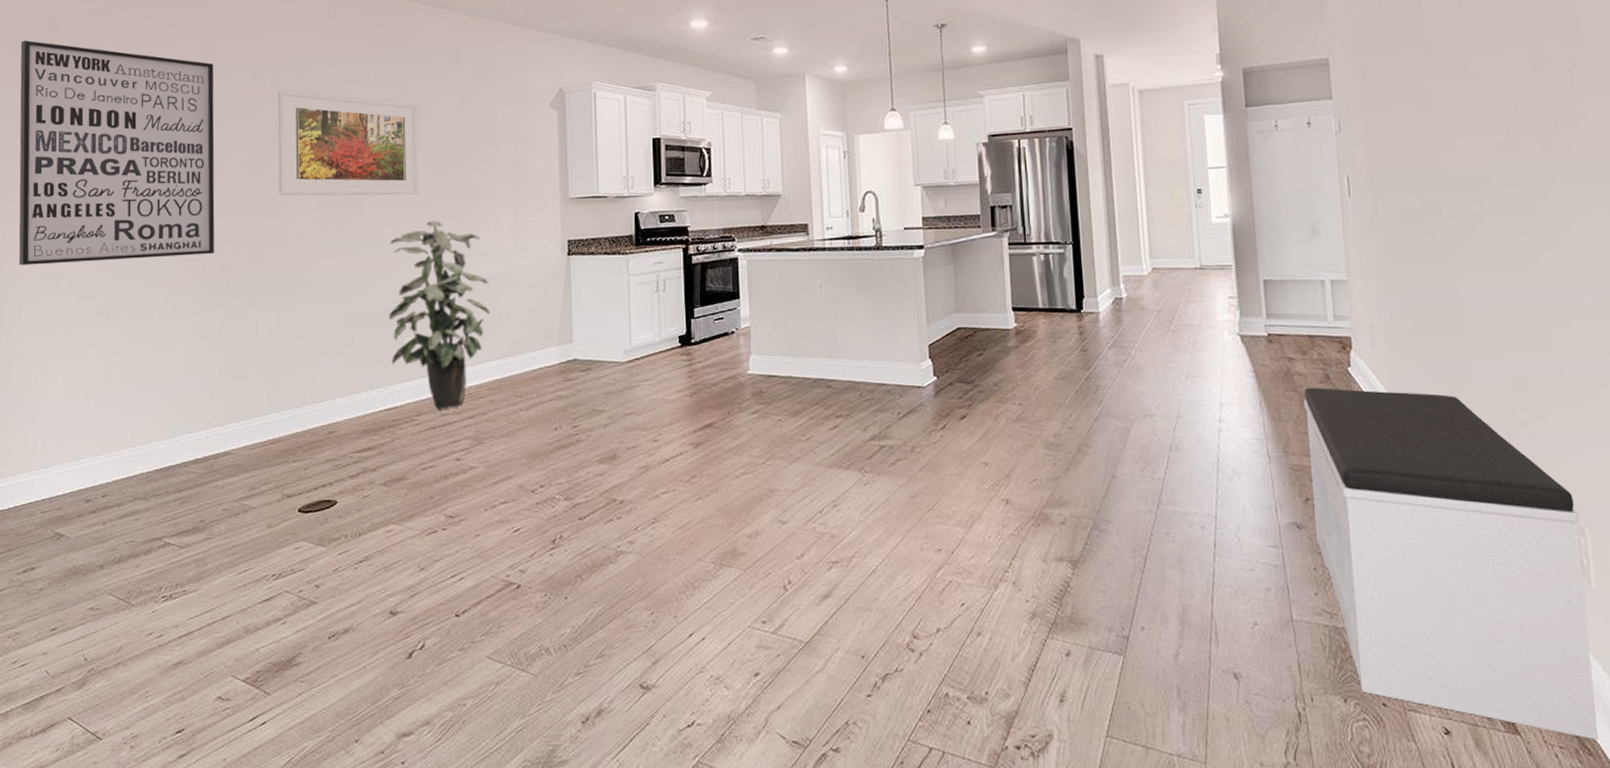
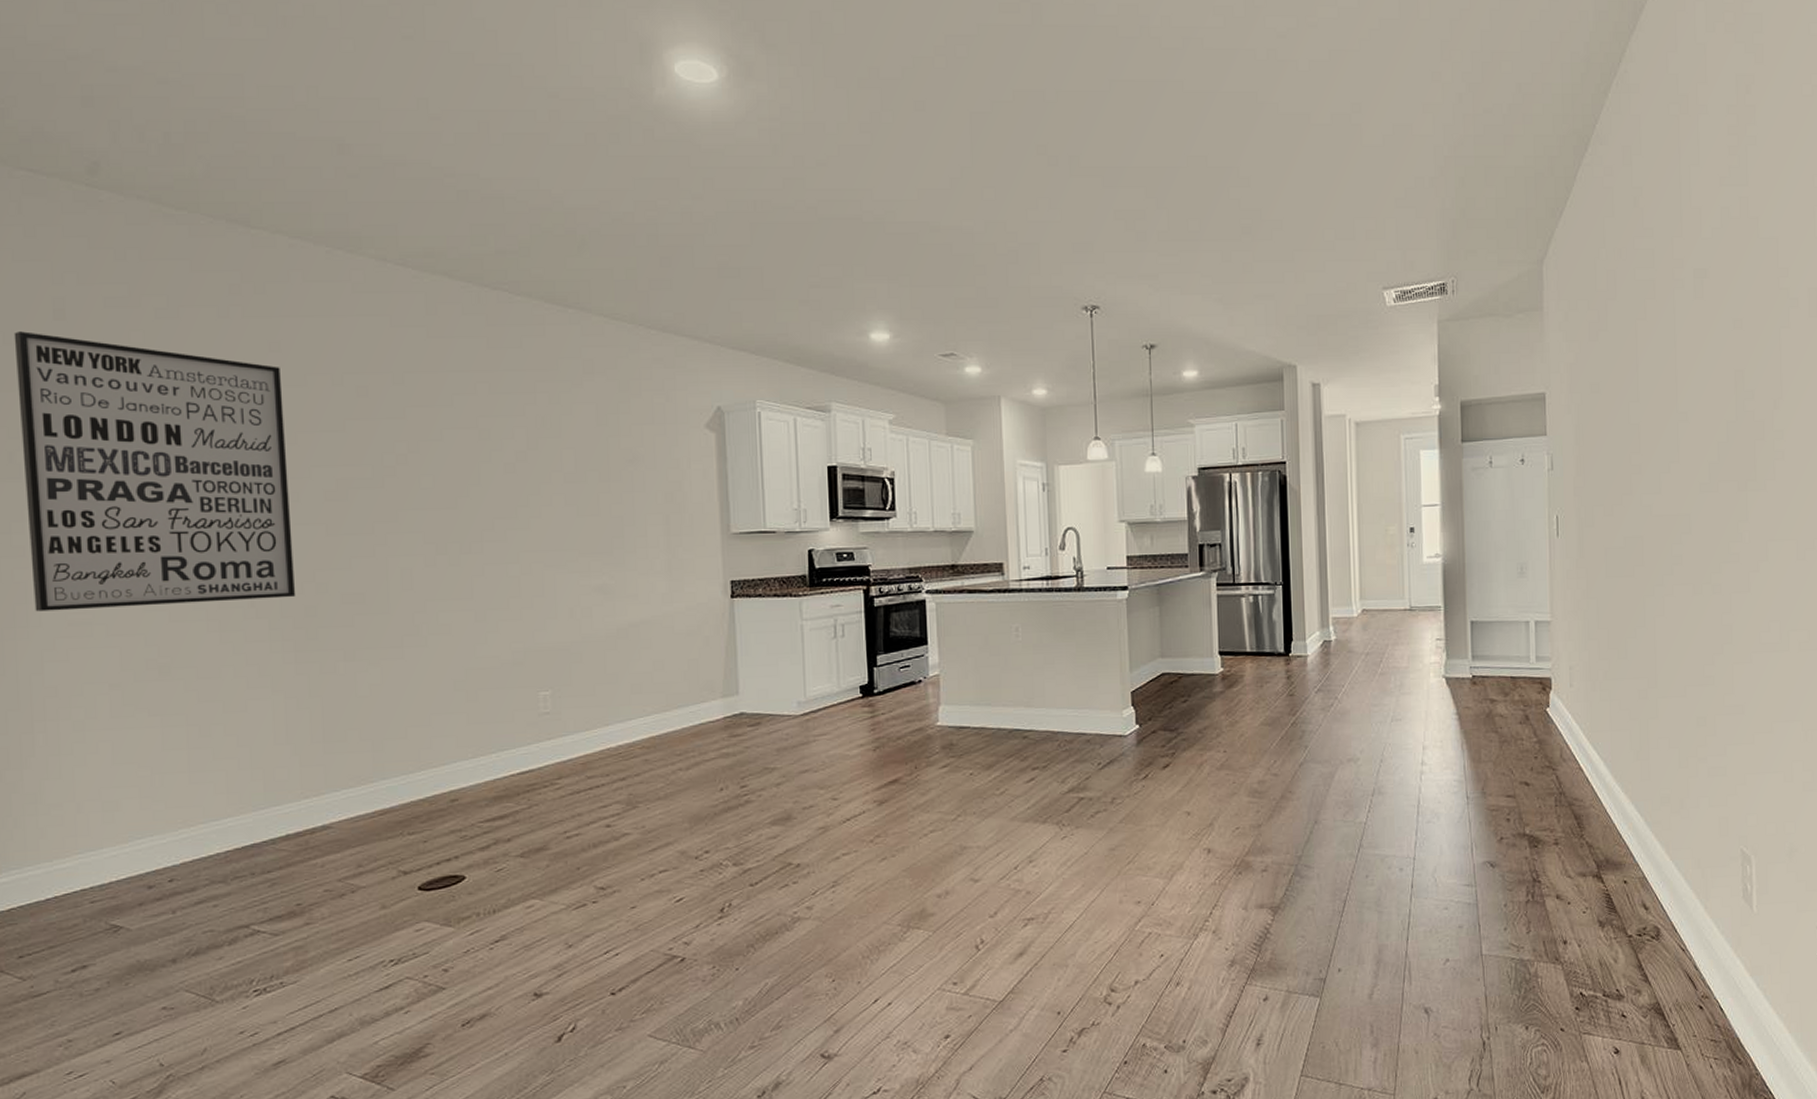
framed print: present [277,90,419,196] -> none [366,401,551,529]
indoor plant: present [388,220,490,409] -> none [516,558,641,771]
bench: present [1304,387,1599,739] -> none [1503,728,1749,1050]

